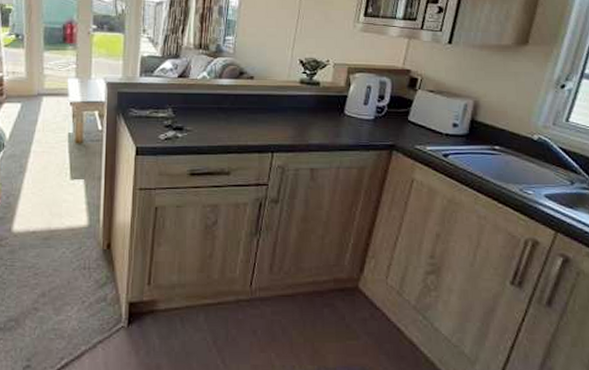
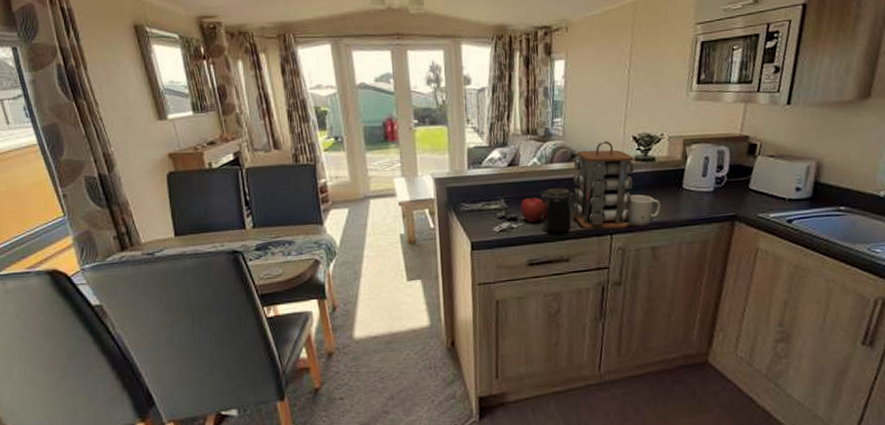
fruit: none [187,109,210,134] -> present [521,196,545,223]
jar: none [206,102,240,150] -> present [540,187,575,237]
spice rack: none [236,62,300,148] -> present [572,141,635,230]
mug: none [287,115,322,147] -> present [625,194,661,227]

